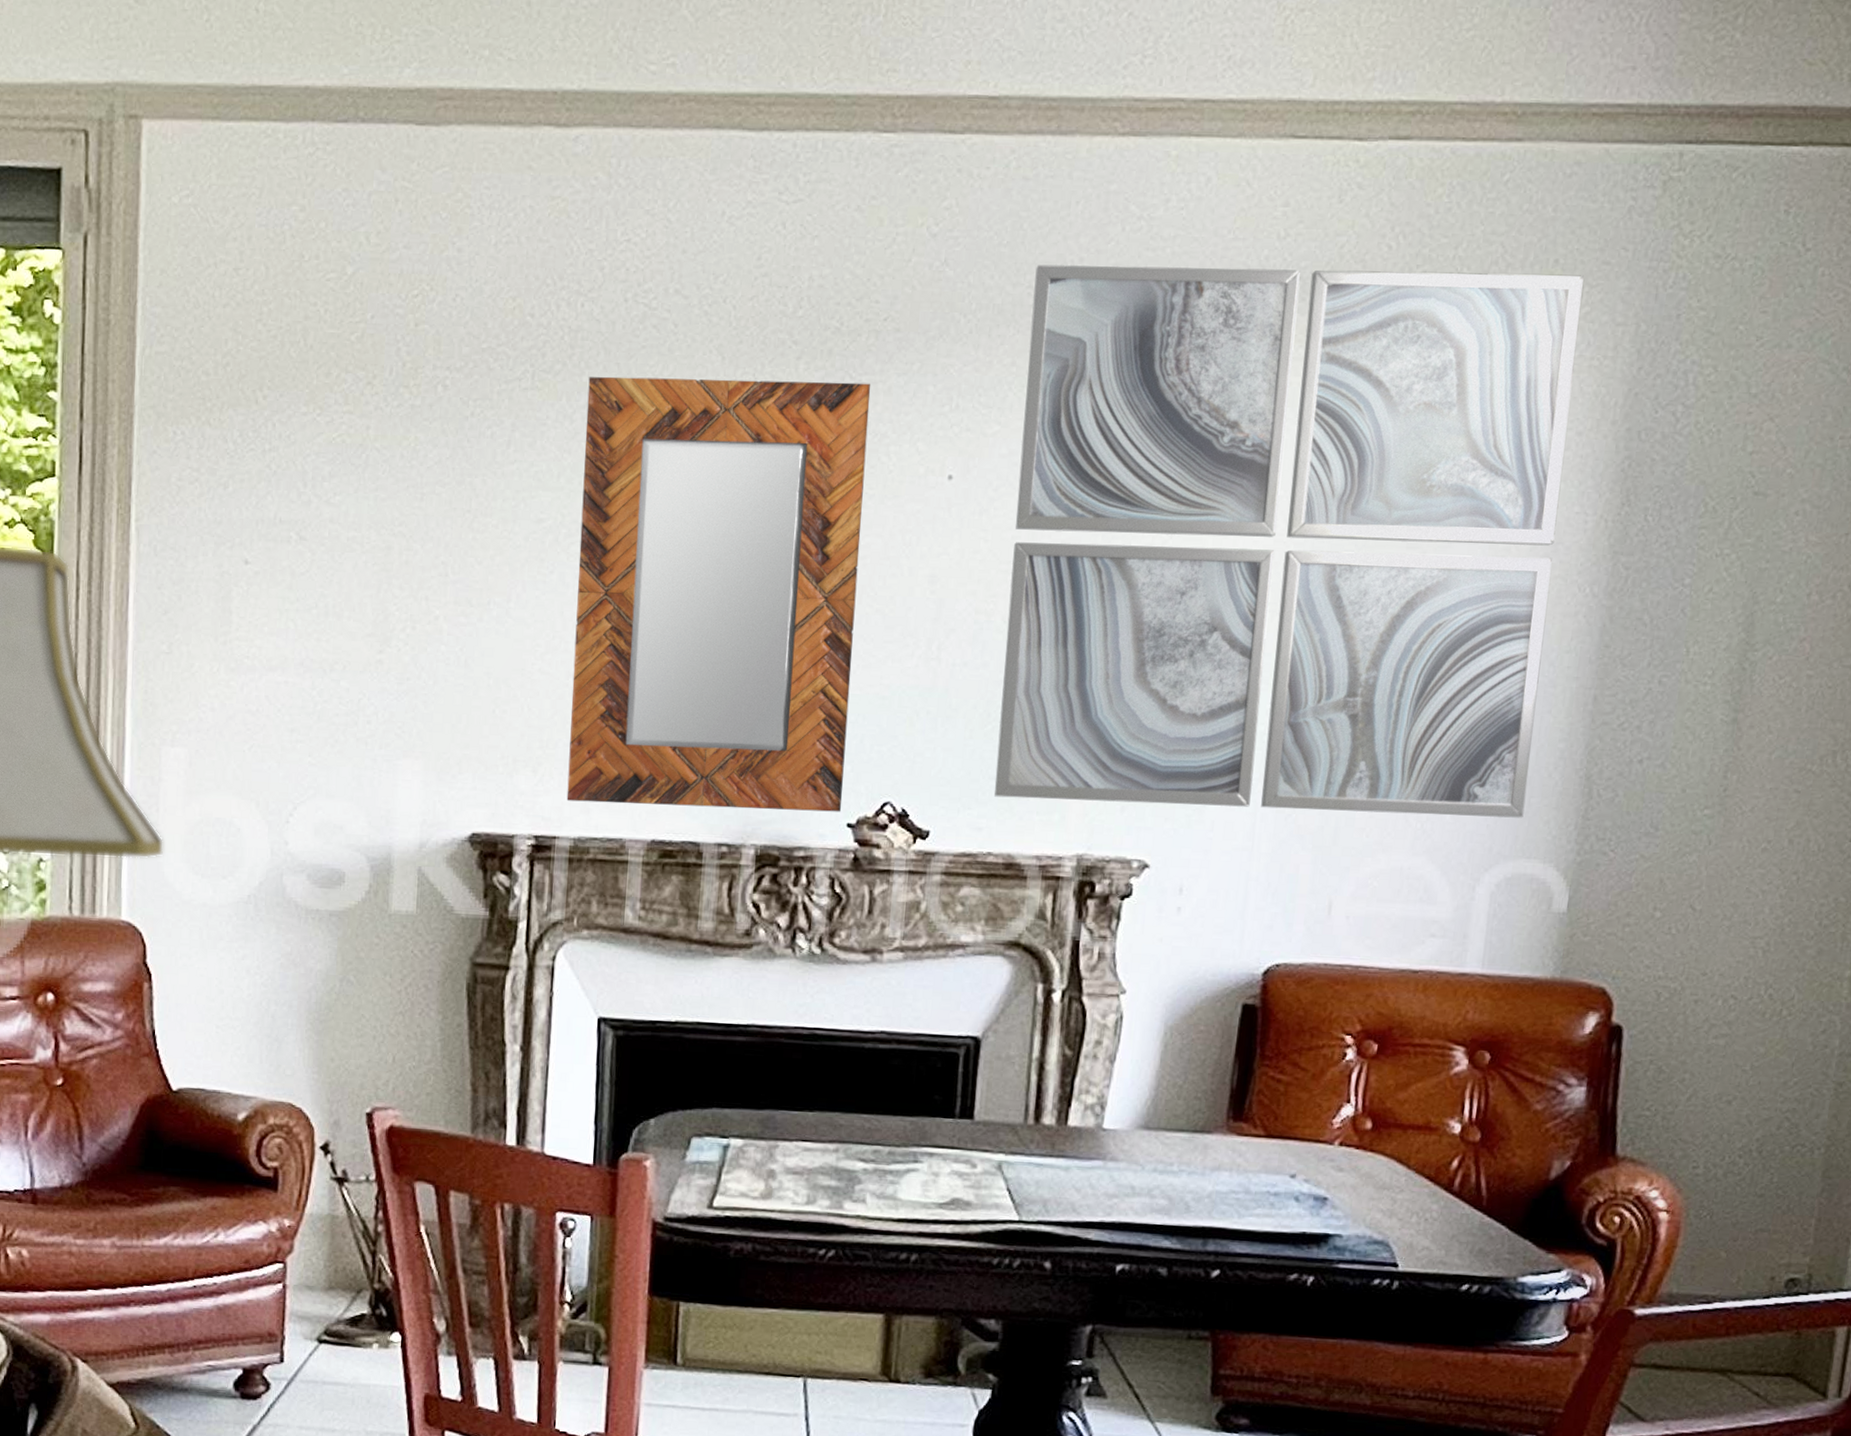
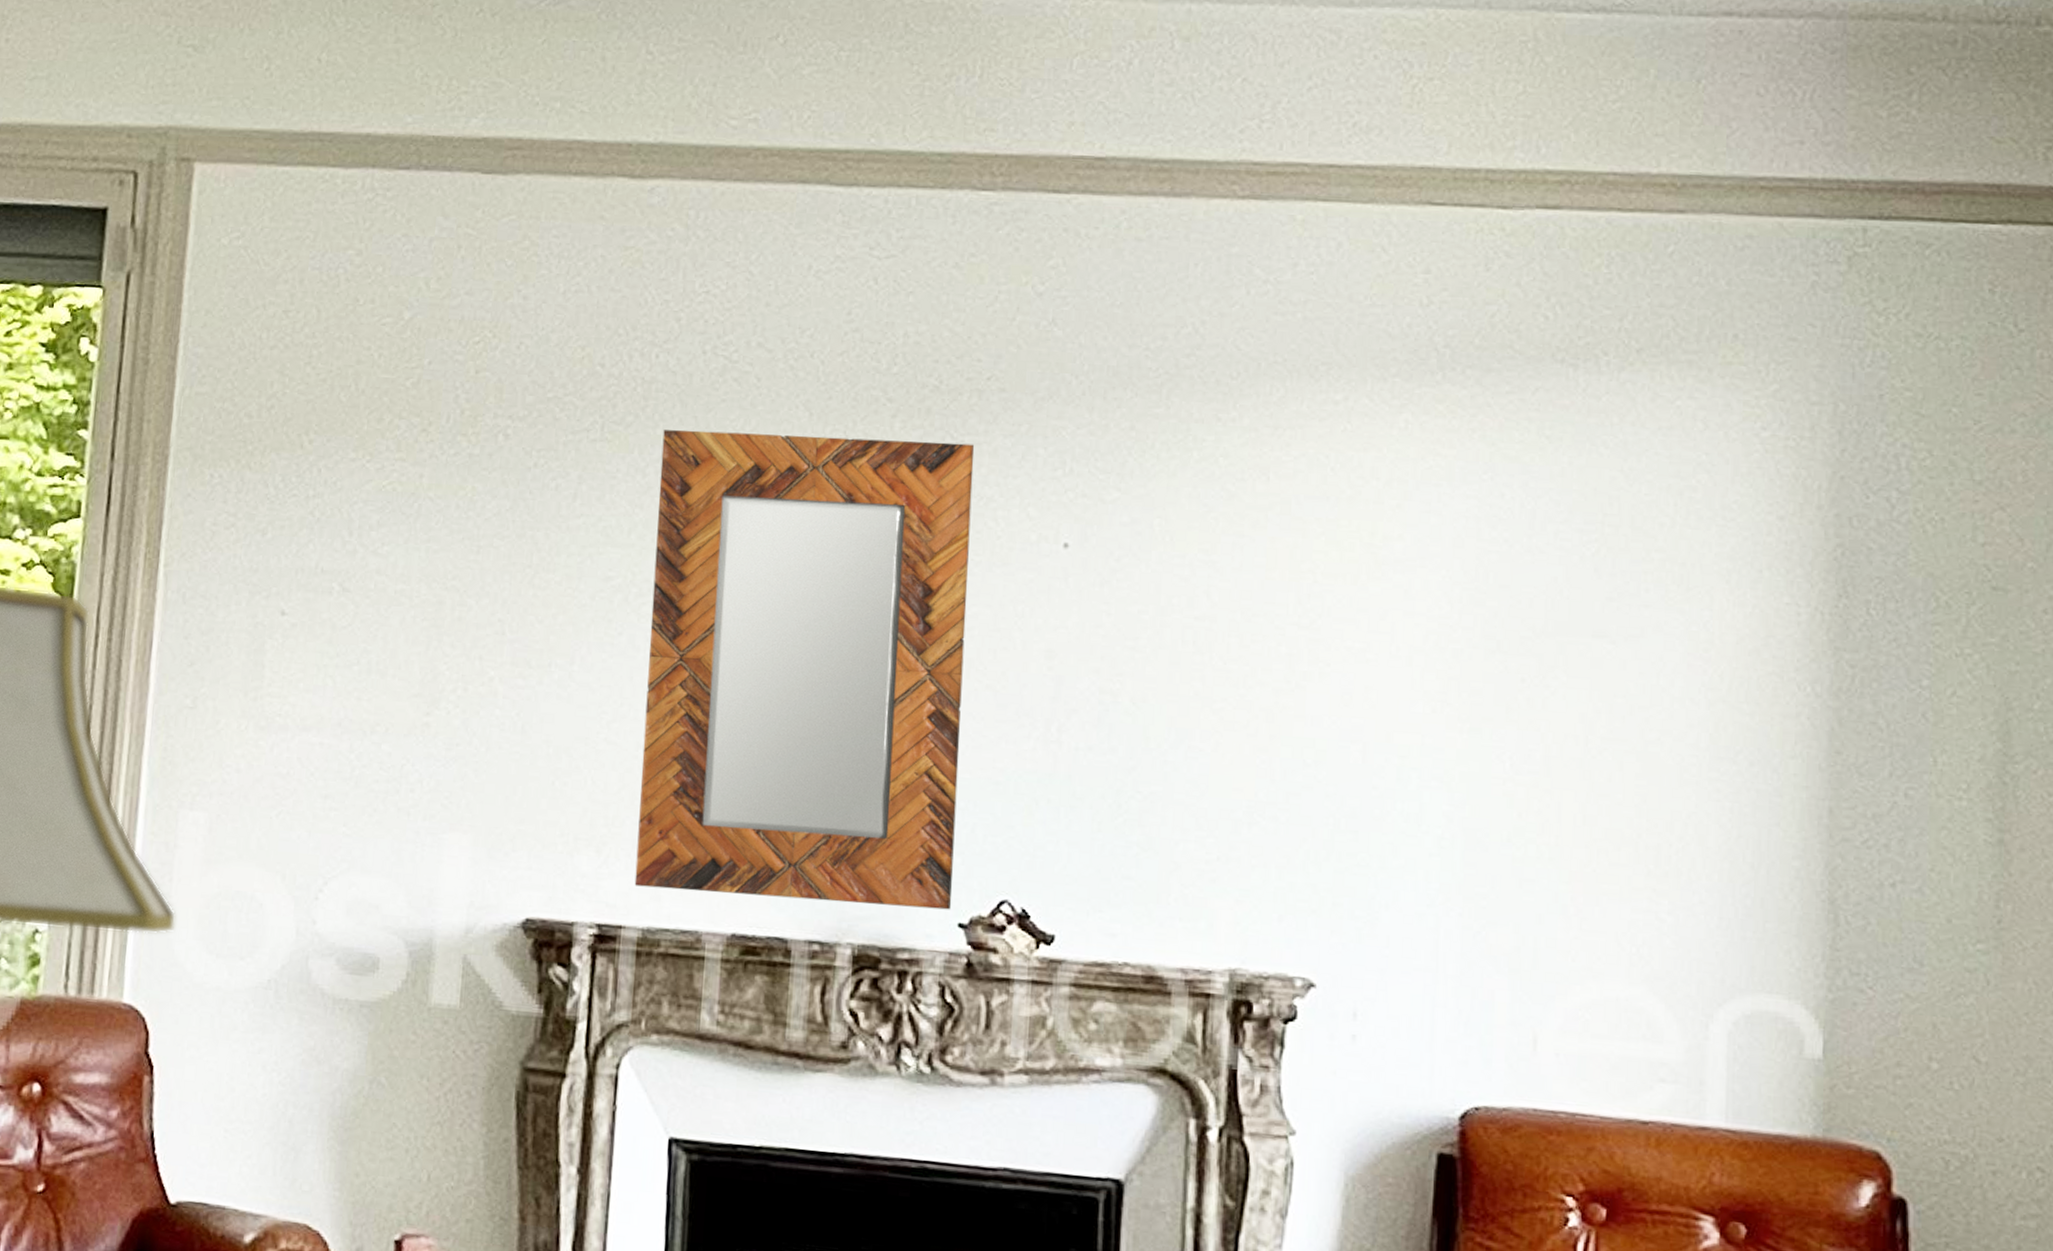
wall art: present [994,264,1584,818] -> none [1128,326,1769,946]

